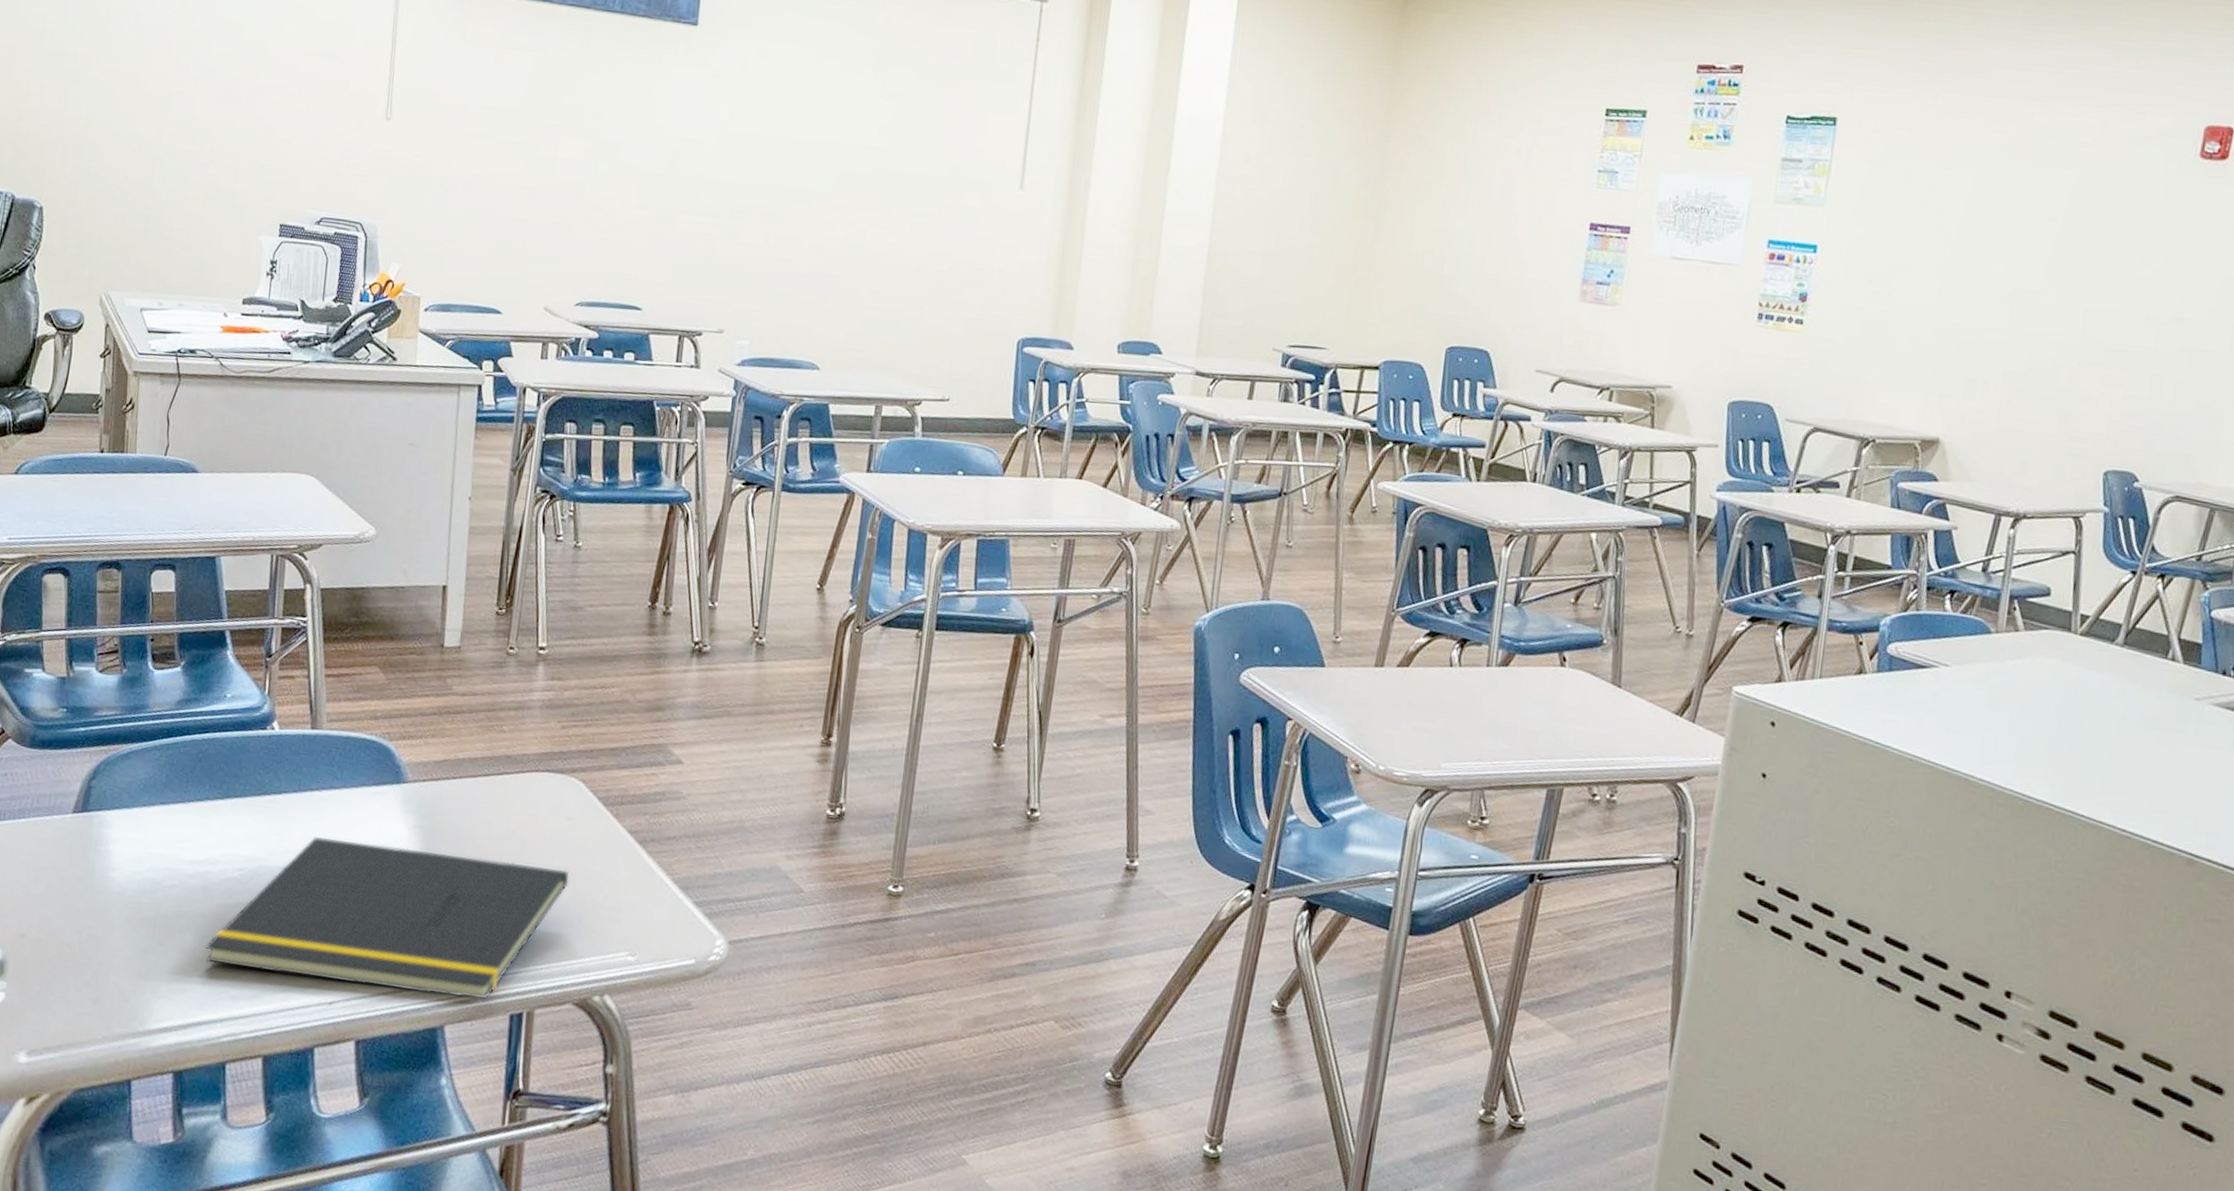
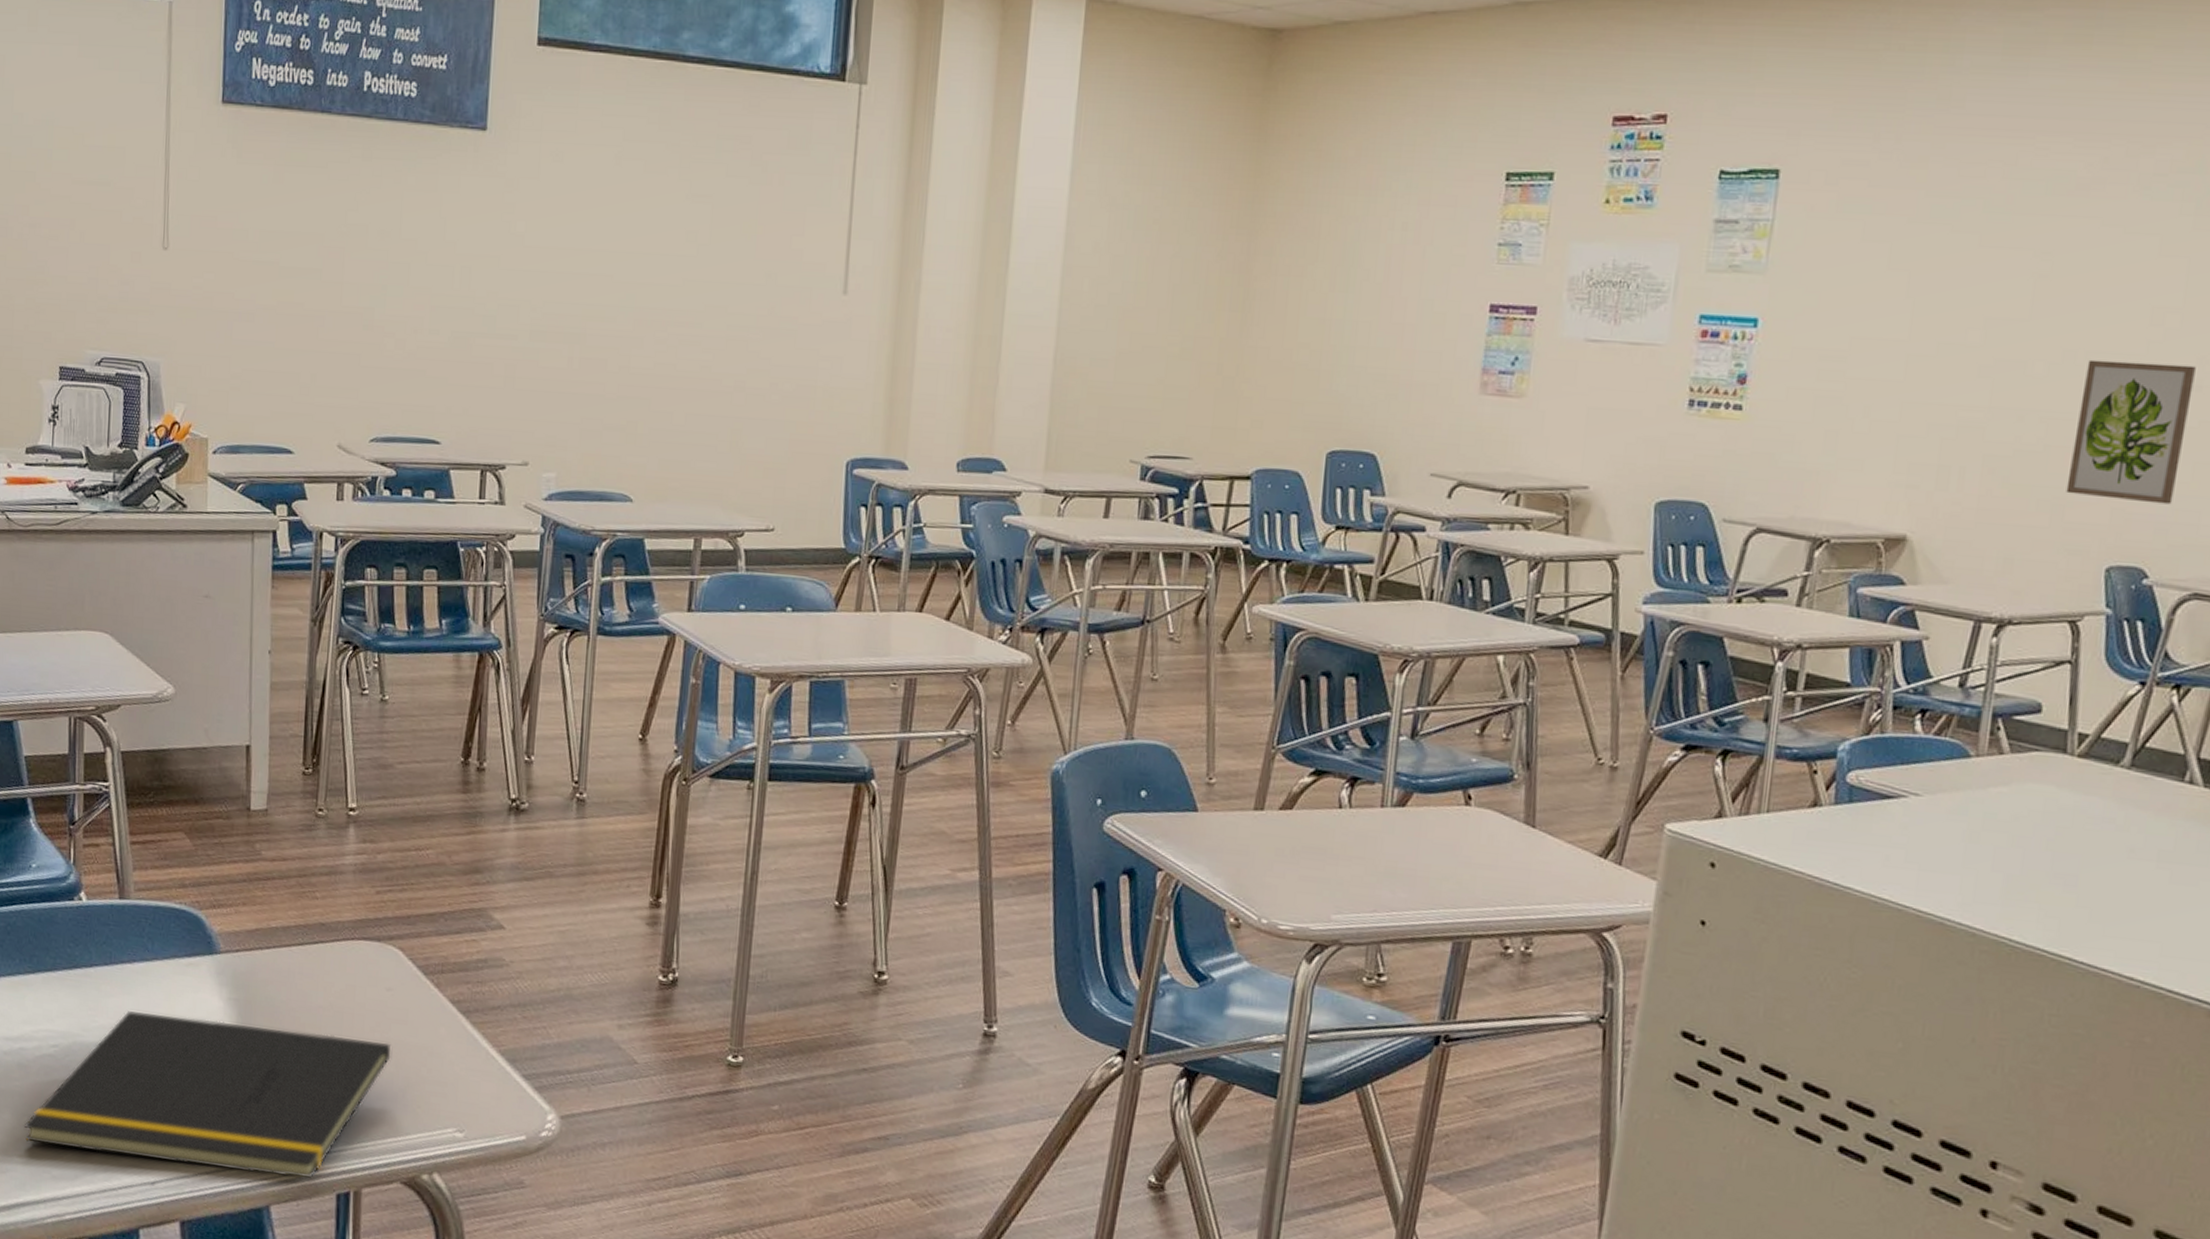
wall art: none [2071,292,2178,419] -> present [2066,359,2196,505]

